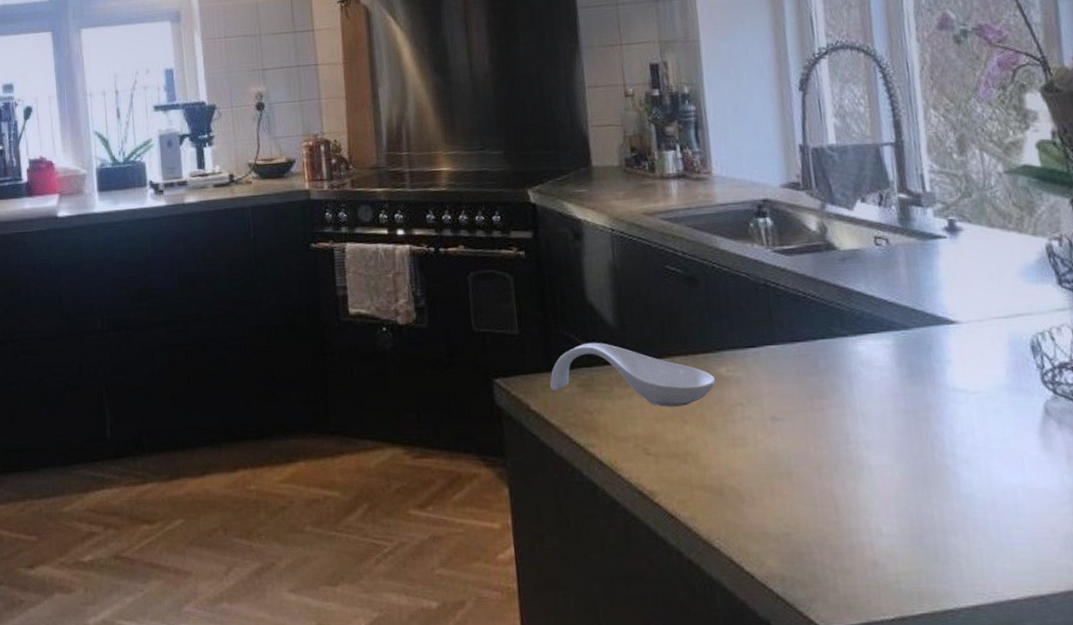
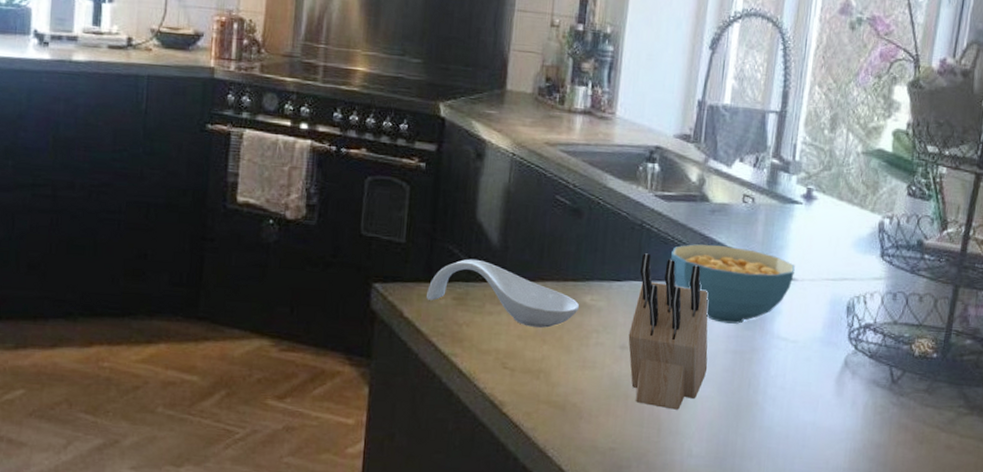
knife block: none [773,314,878,484] -> present [628,253,708,410]
cereal bowl: none [806,294,957,380] -> present [671,244,795,324]

